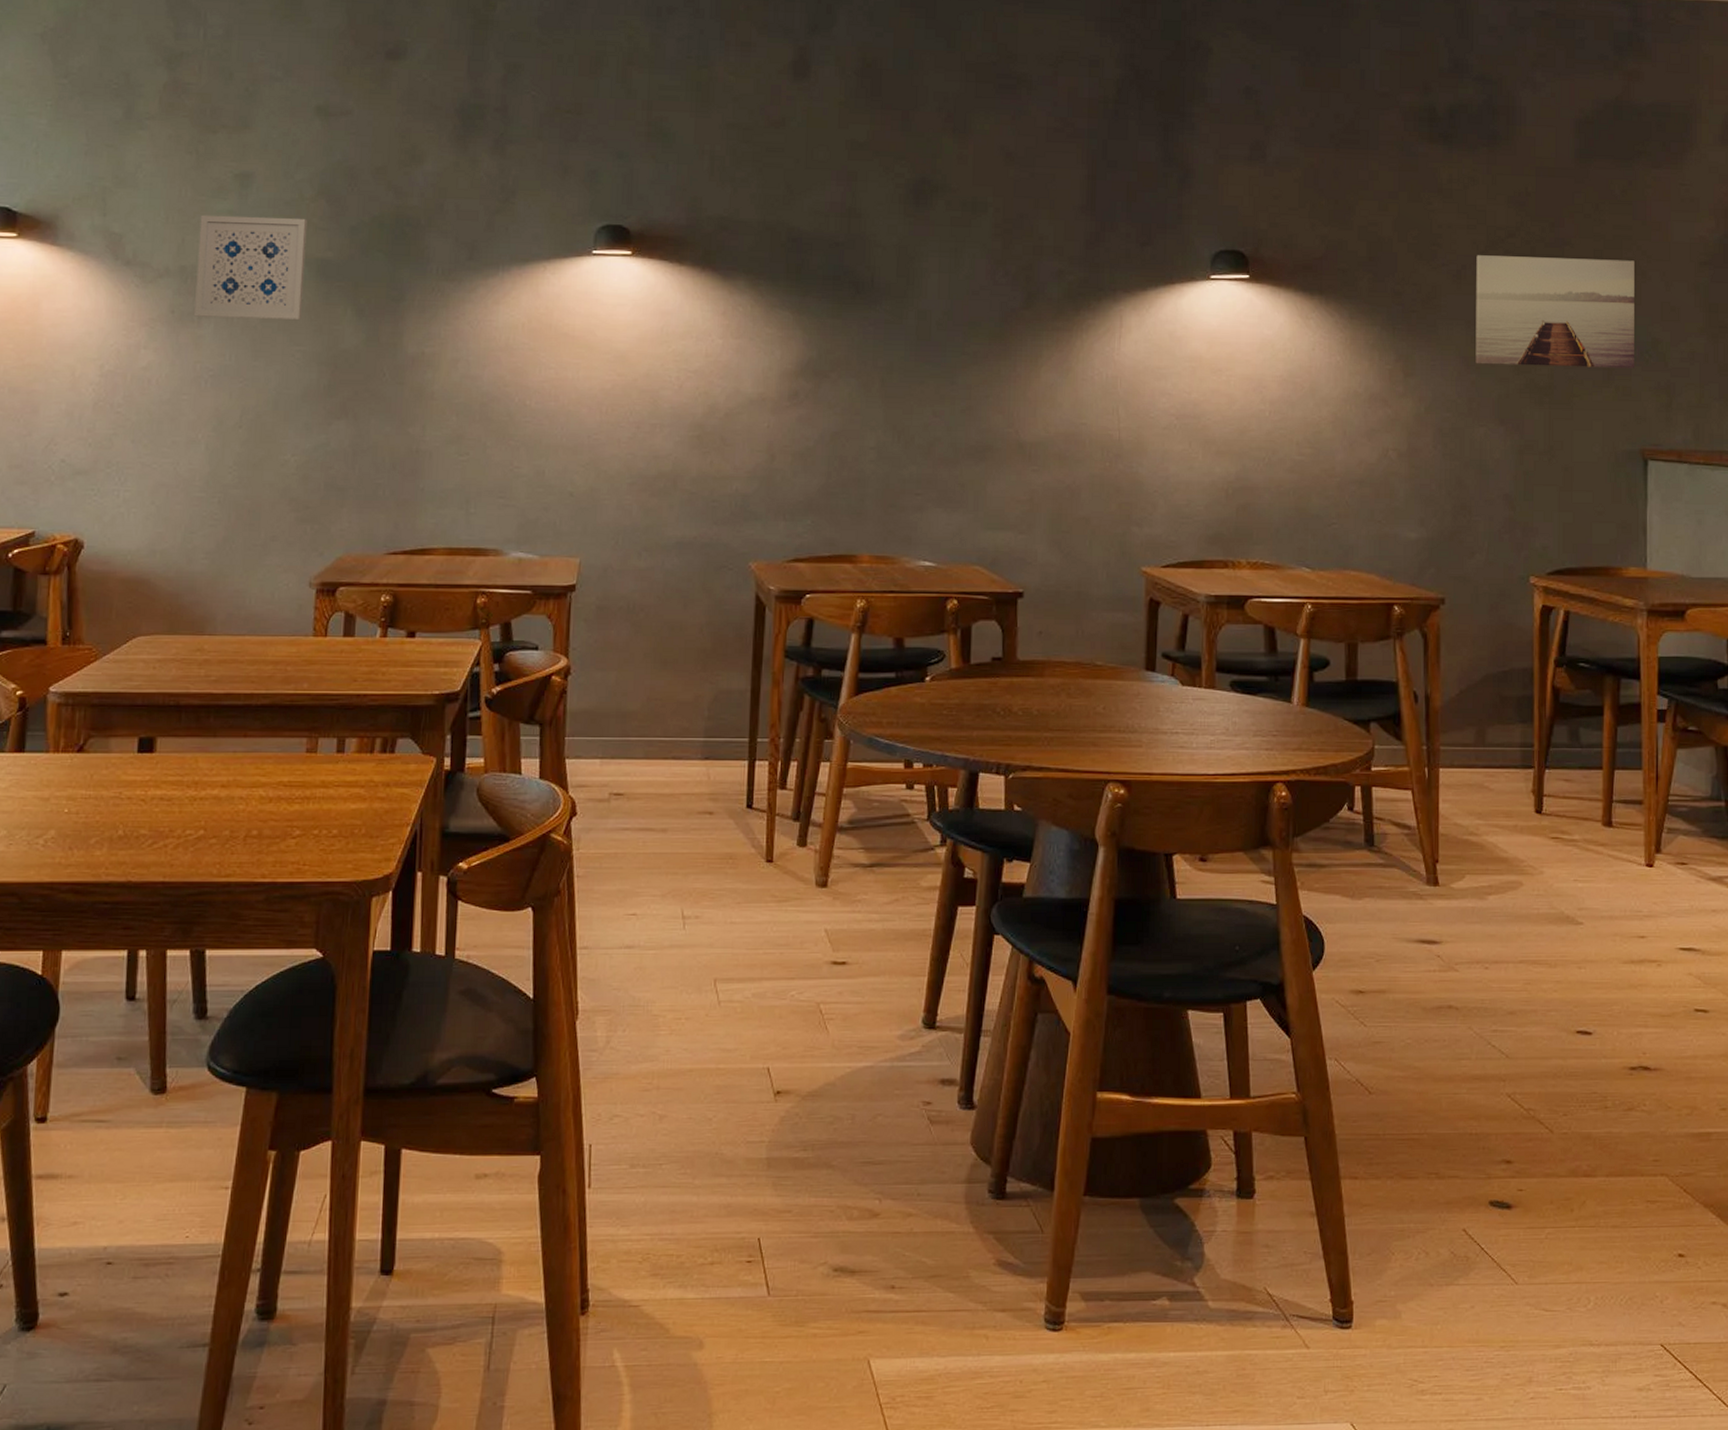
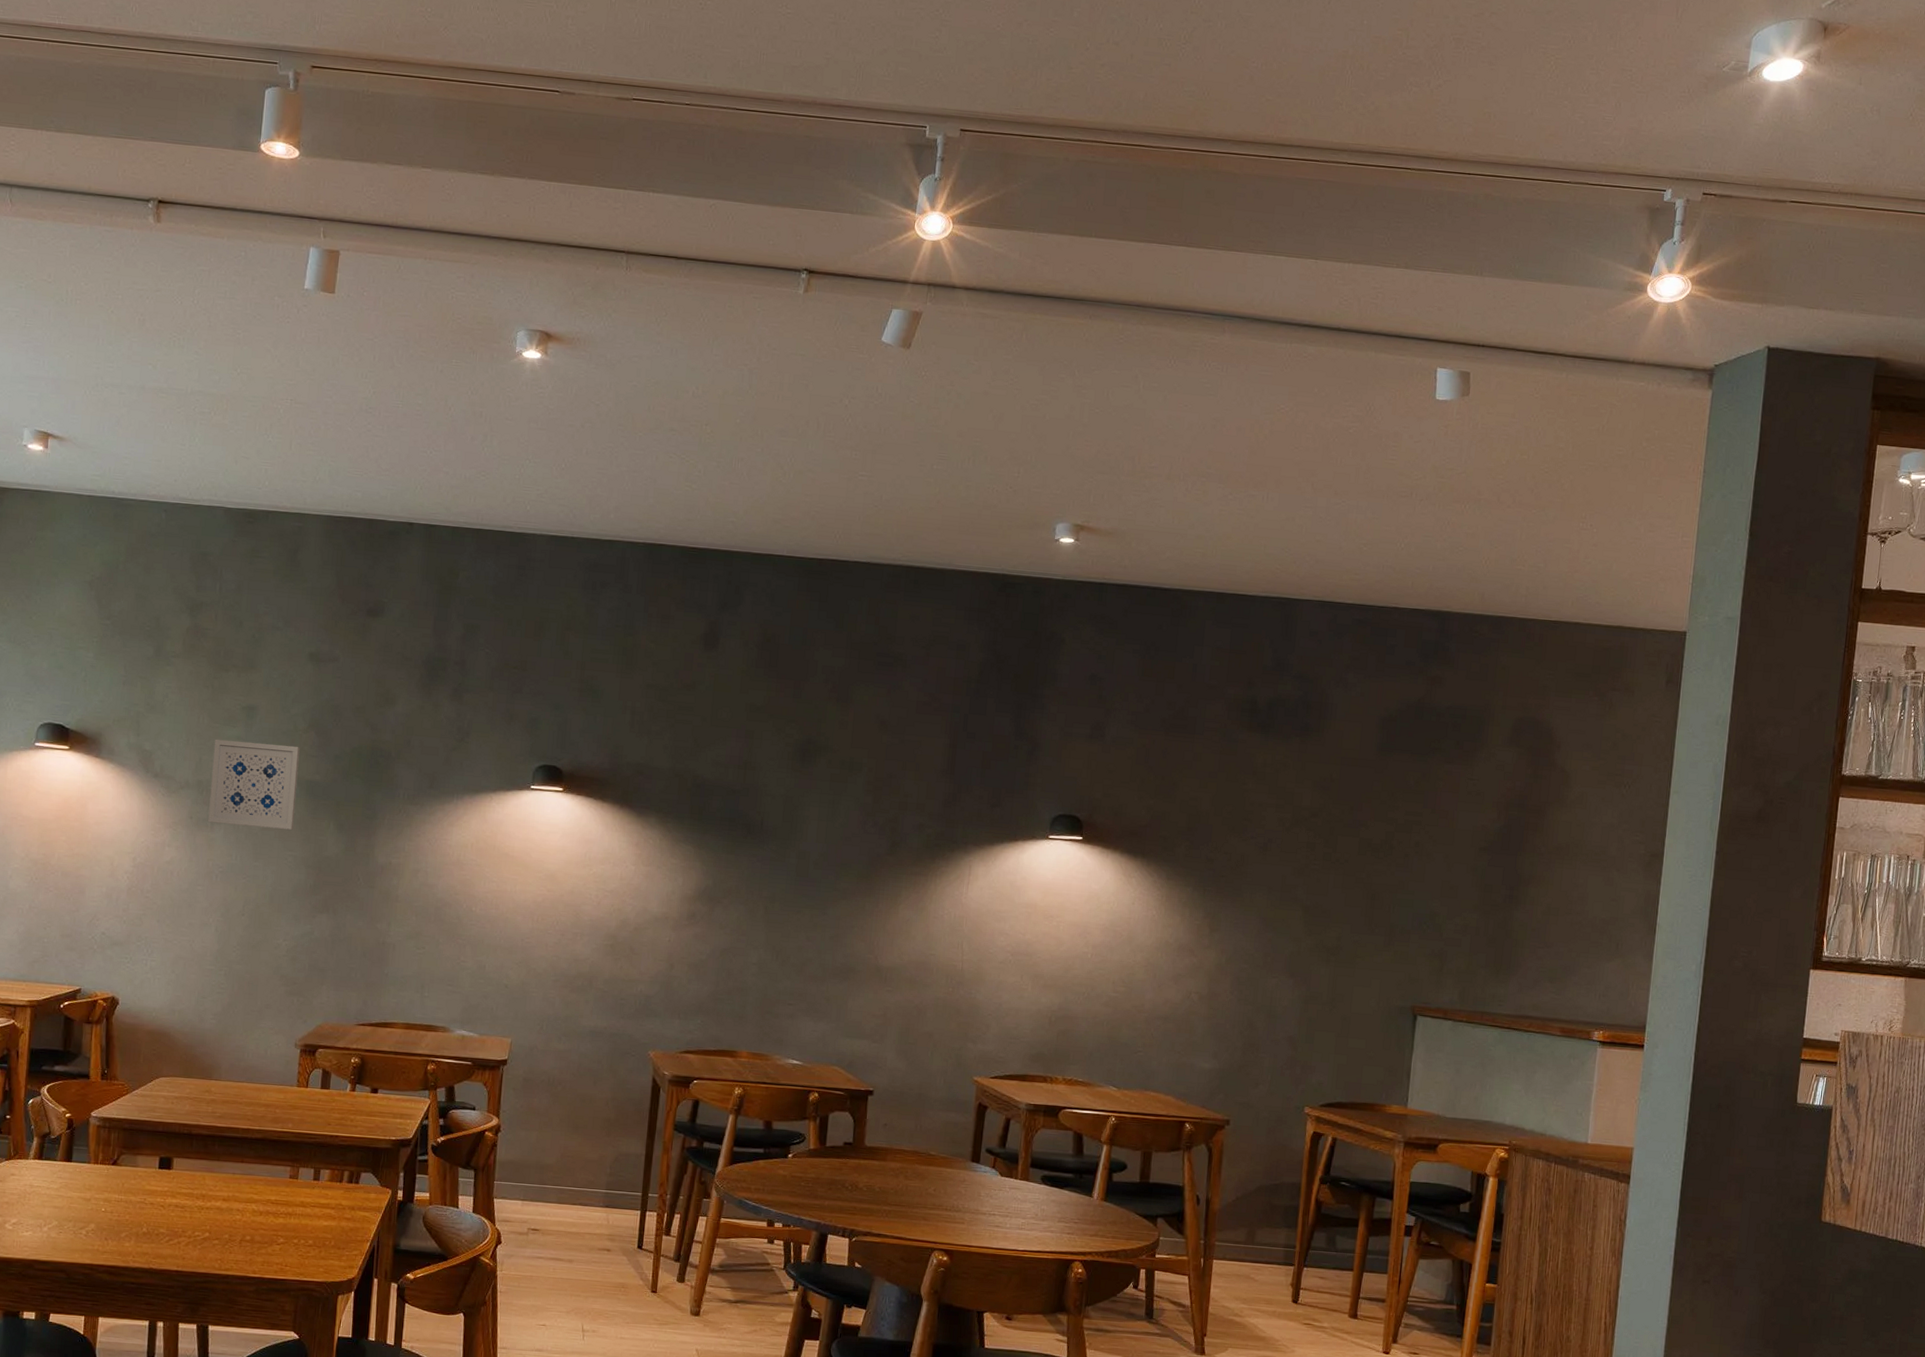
wall art: present [1475,255,1634,369] -> none [1273,831,1422,937]

